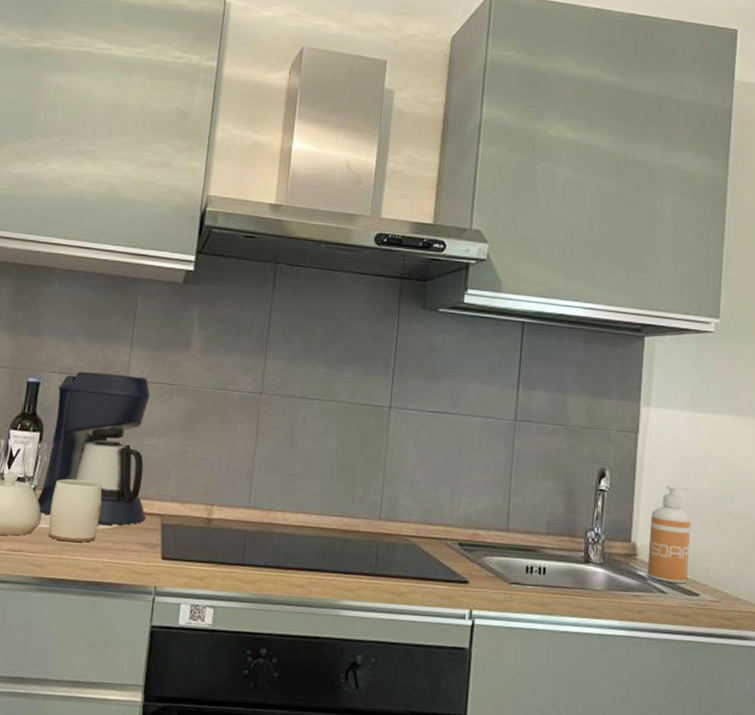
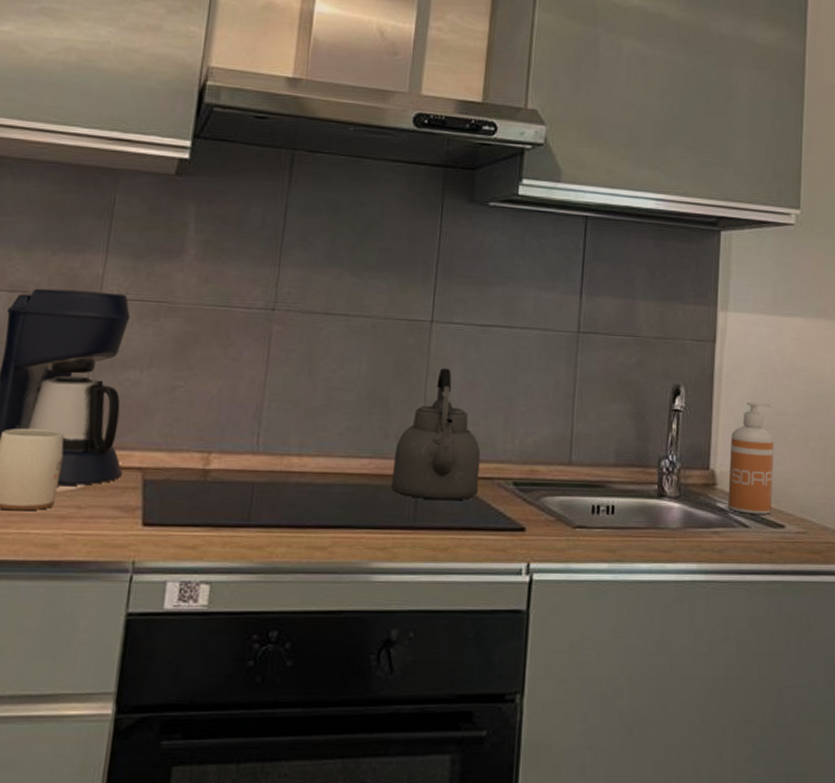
kettle: none [356,446,431,555] -> present [390,368,481,501]

